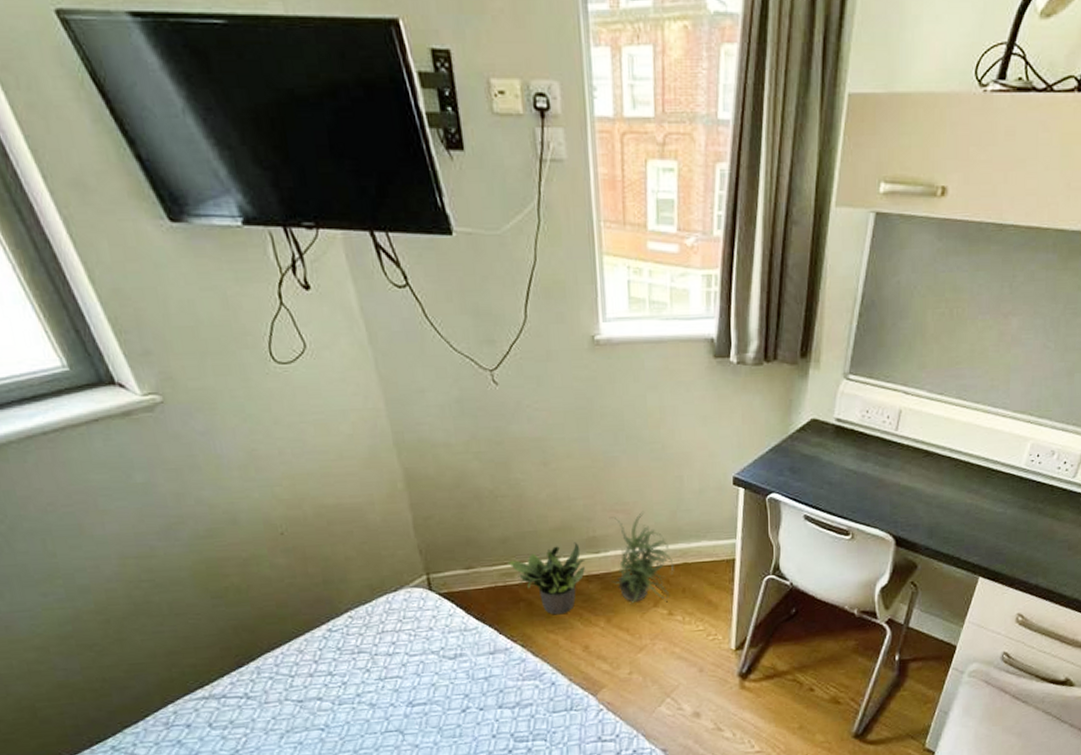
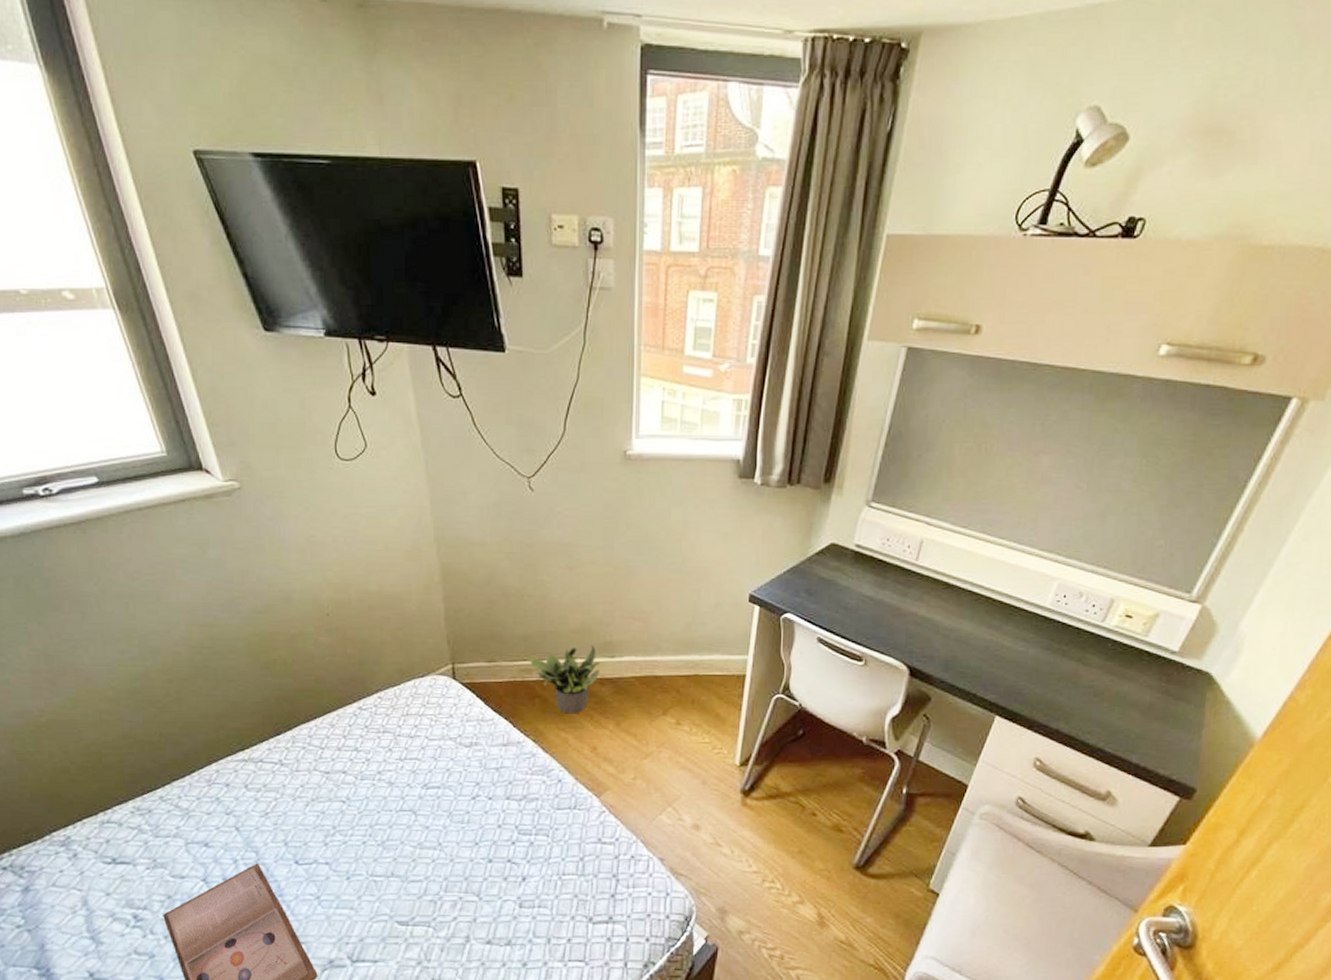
potted plant: present [609,511,674,604] -> none [624,620,685,712]

